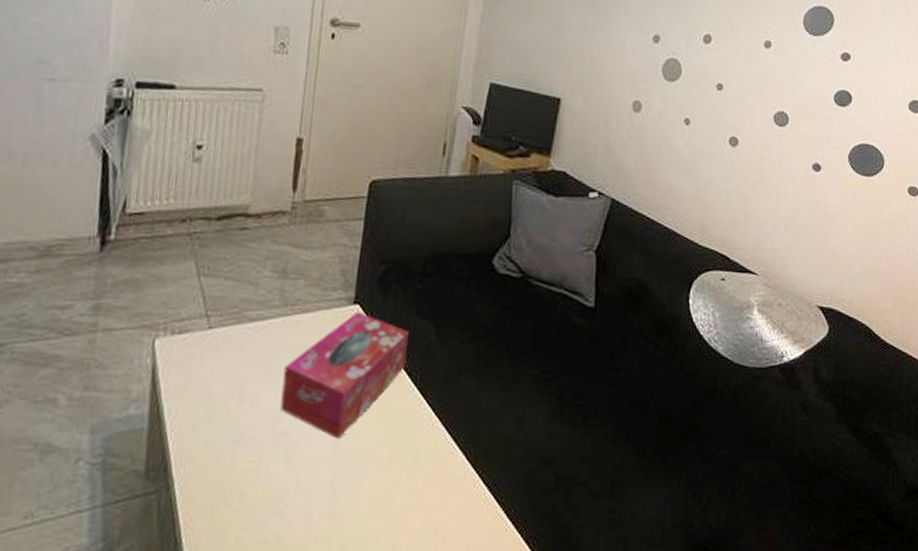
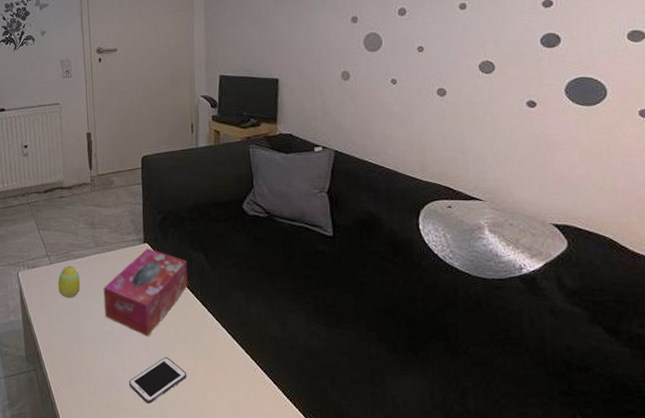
egg: none [214,331,252,382] -> present [58,265,81,299]
cell phone: none [300,468,385,538] -> present [129,357,187,405]

